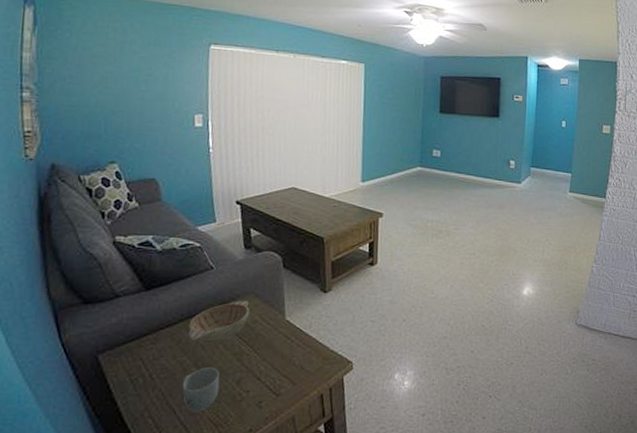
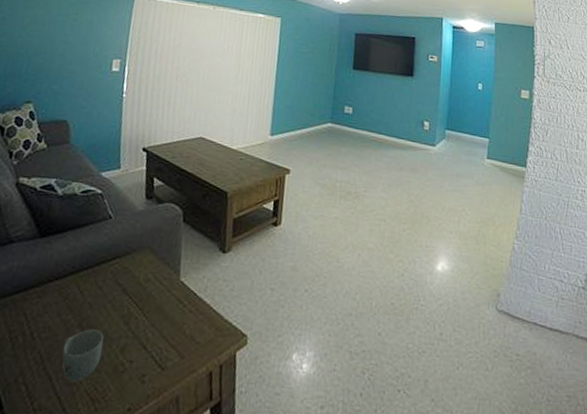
decorative bowl: present [188,300,250,344] -> none [77,255,144,303]

